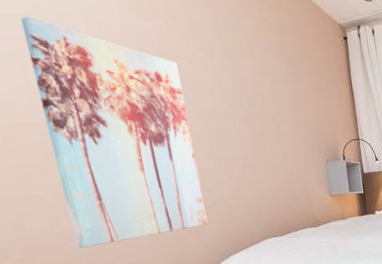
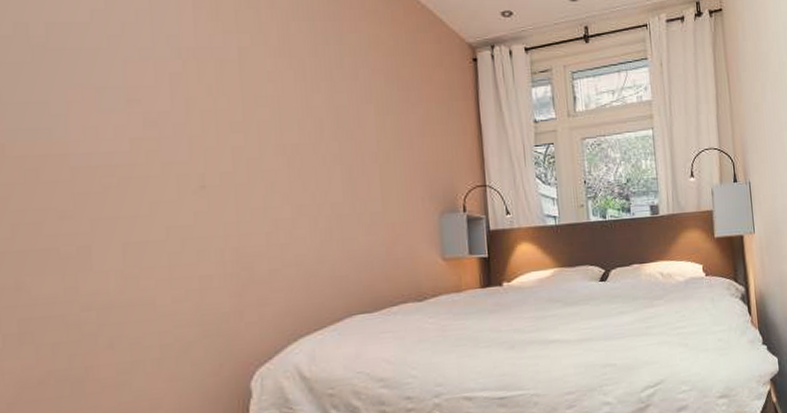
wall art: present [20,16,208,249] -> none [72,25,275,321]

